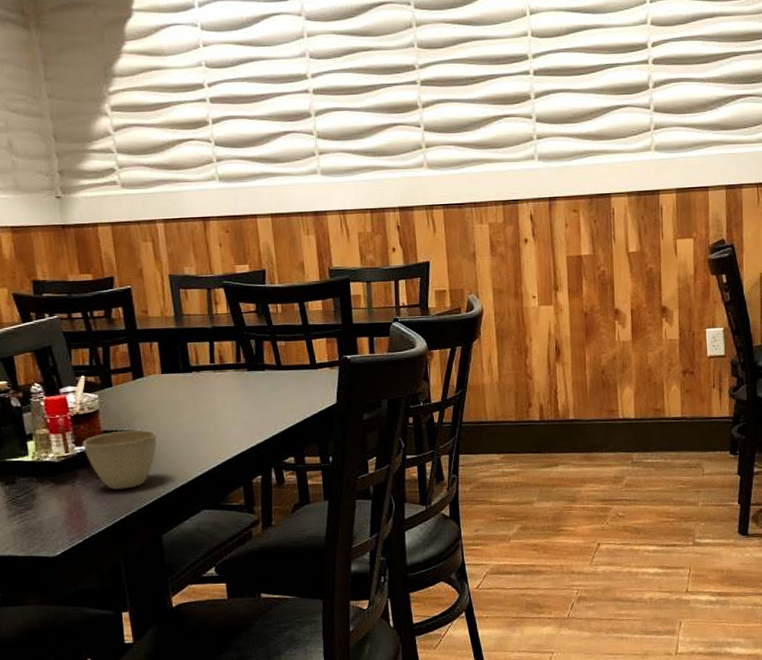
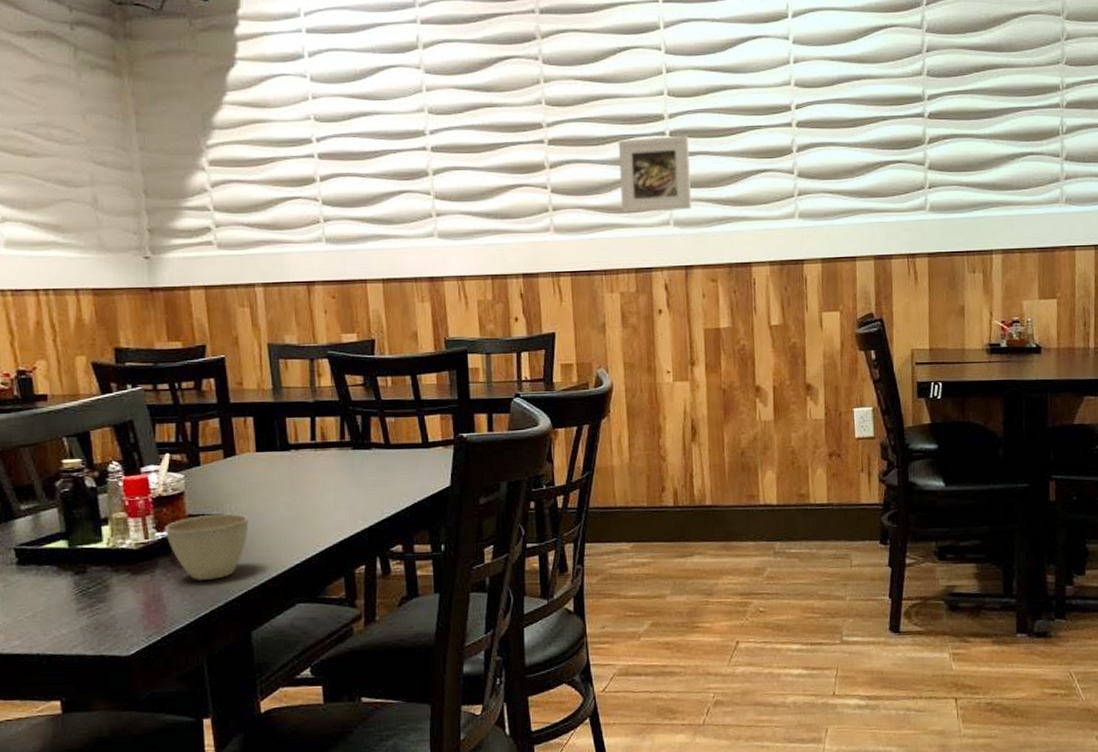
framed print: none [485,73,555,150] -> present [618,135,692,214]

